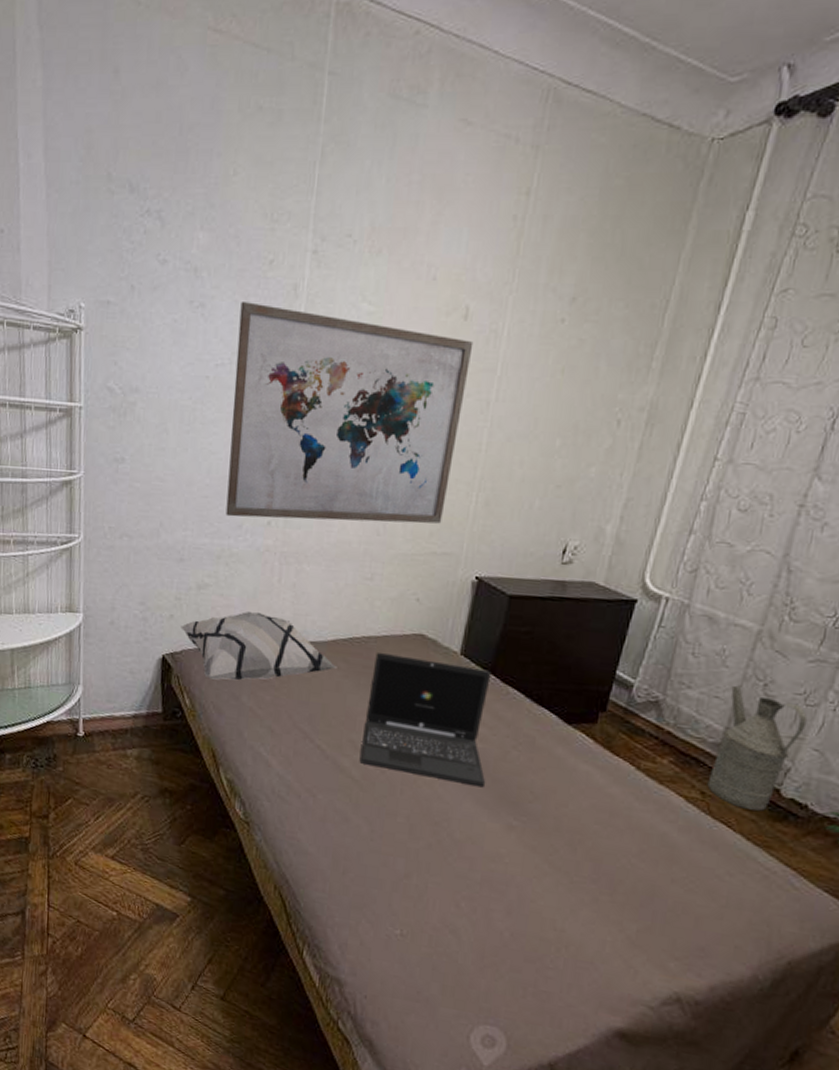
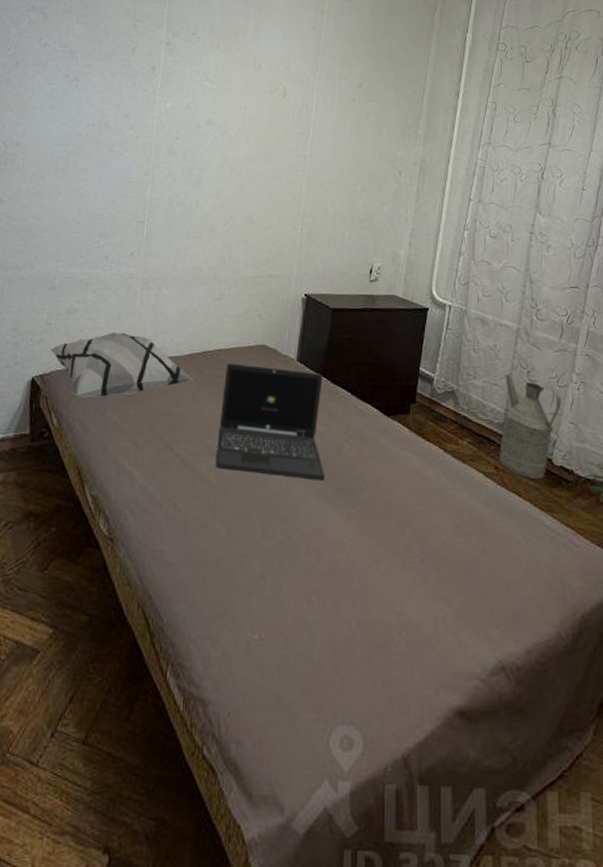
wall art: present [226,302,474,524] -> none [94,78,291,252]

